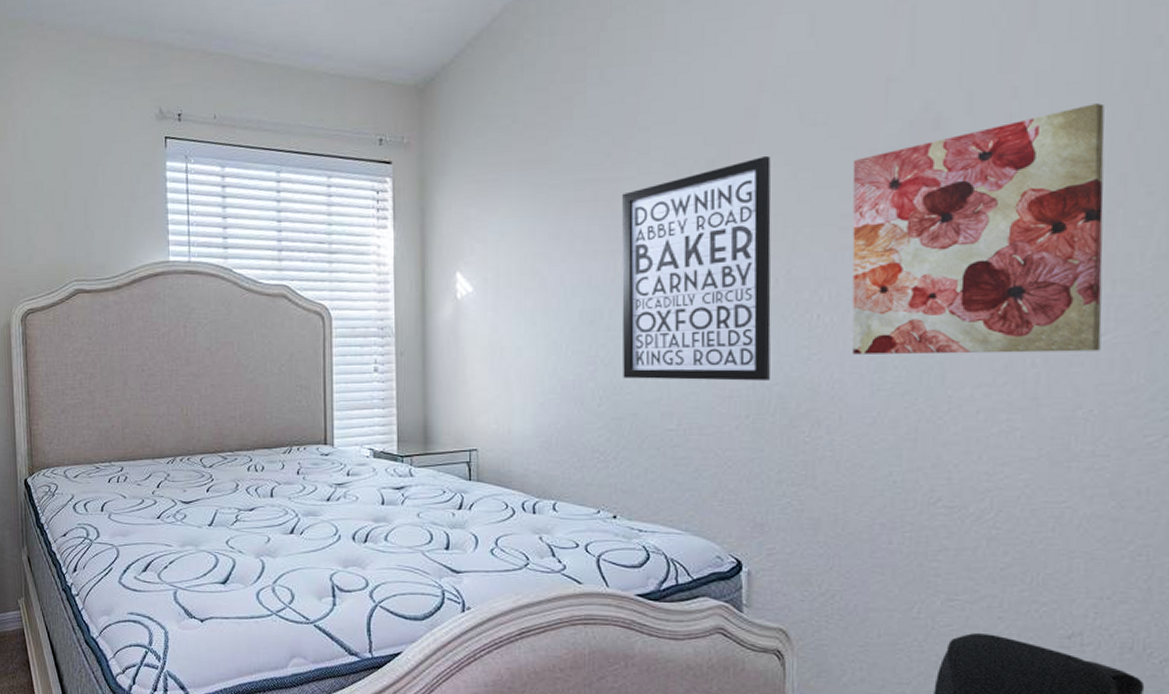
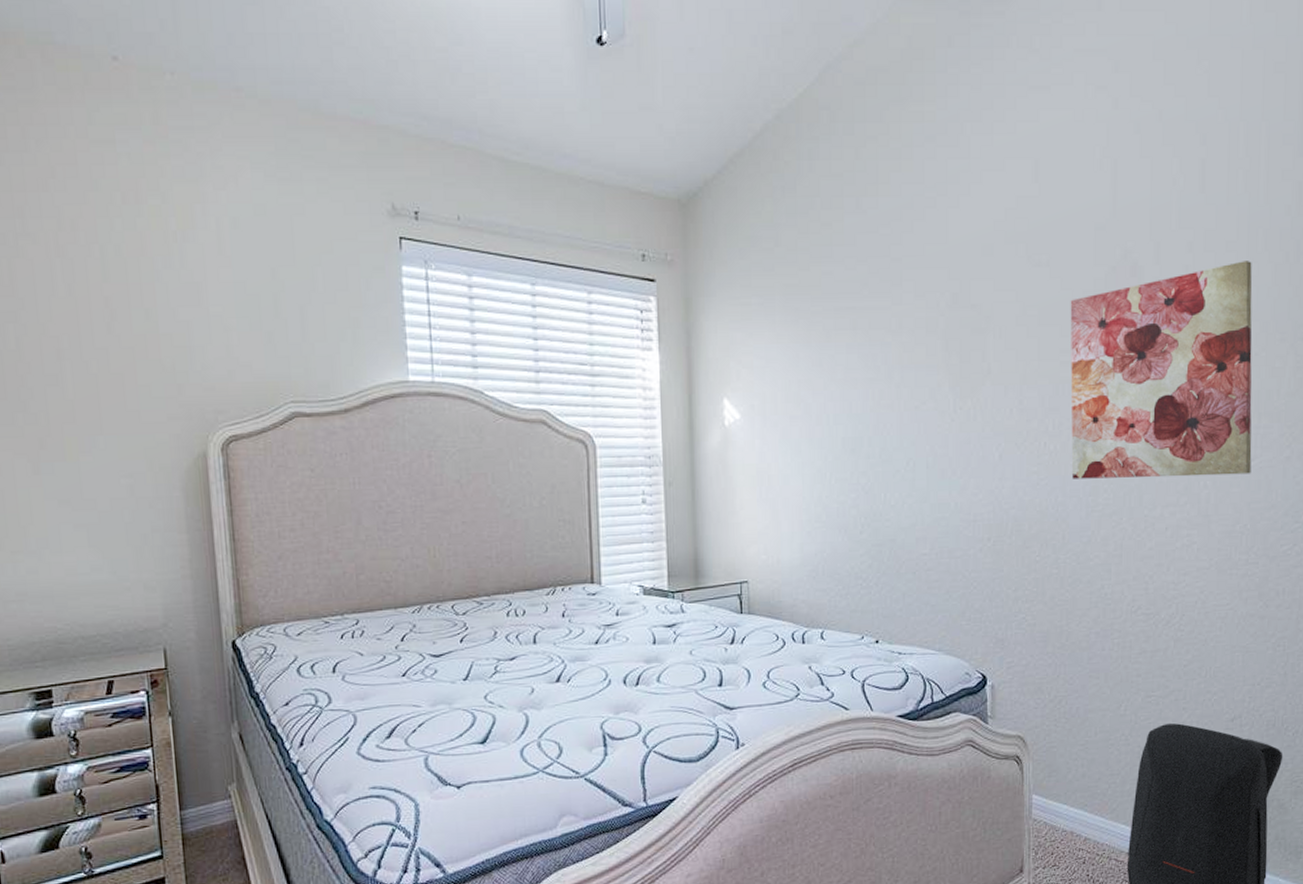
wall art: present [622,155,771,381] -> none [878,292,1007,506]

